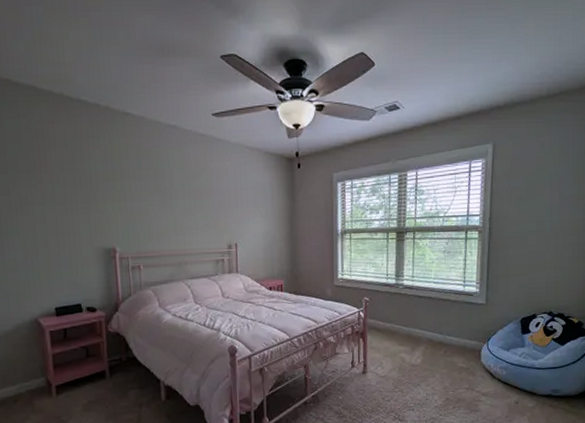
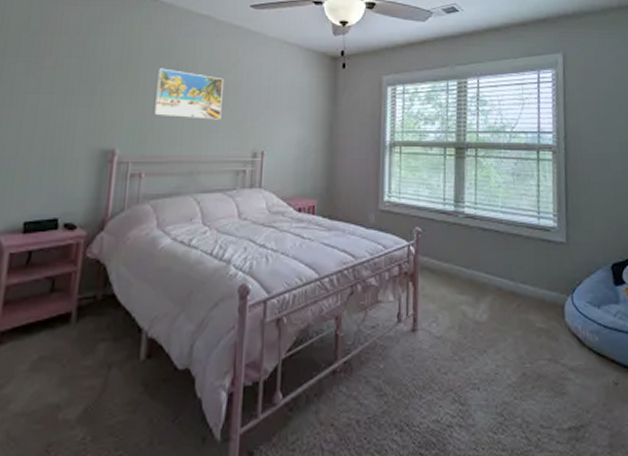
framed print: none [139,176,199,219] -> present [153,68,223,120]

